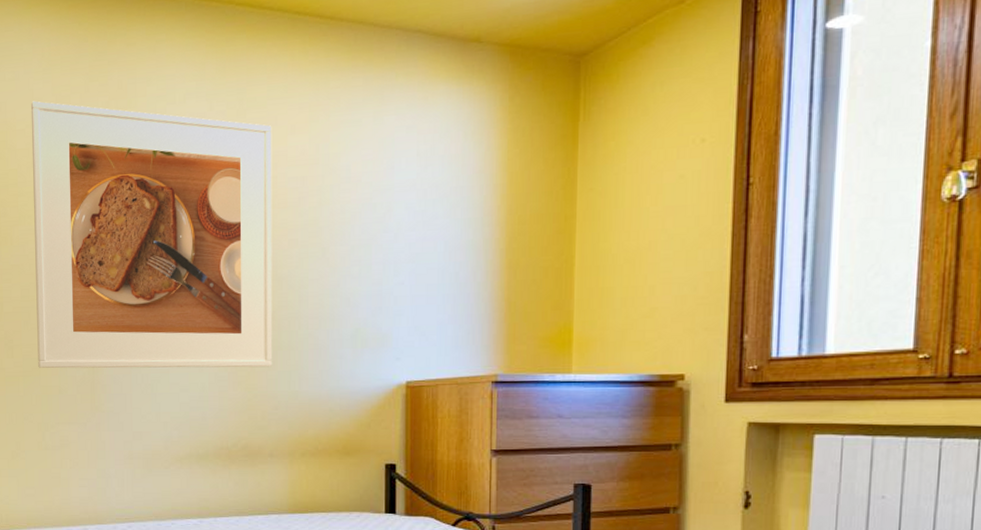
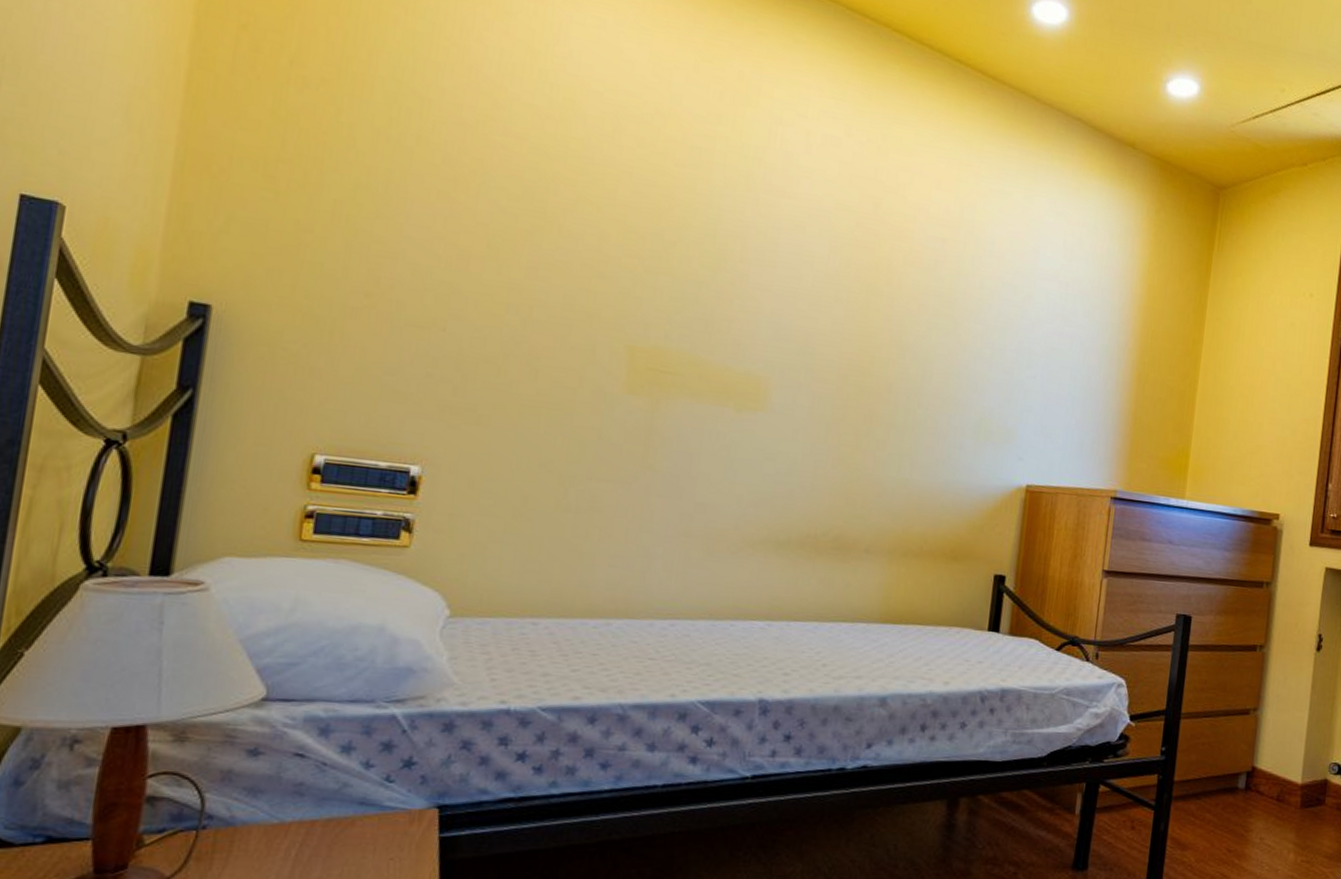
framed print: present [30,101,273,369] -> none [572,61,916,447]

